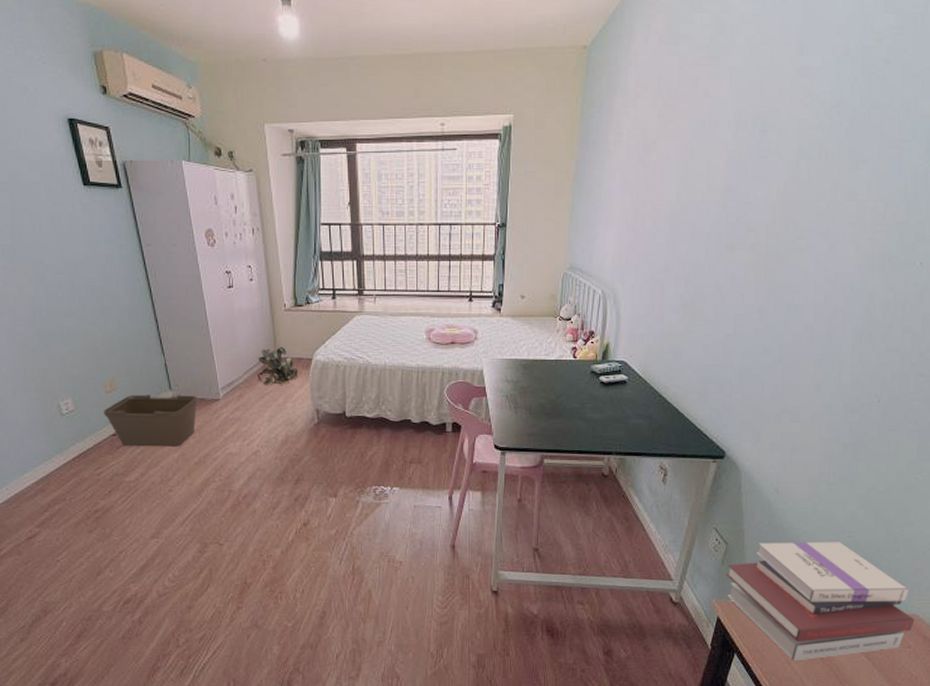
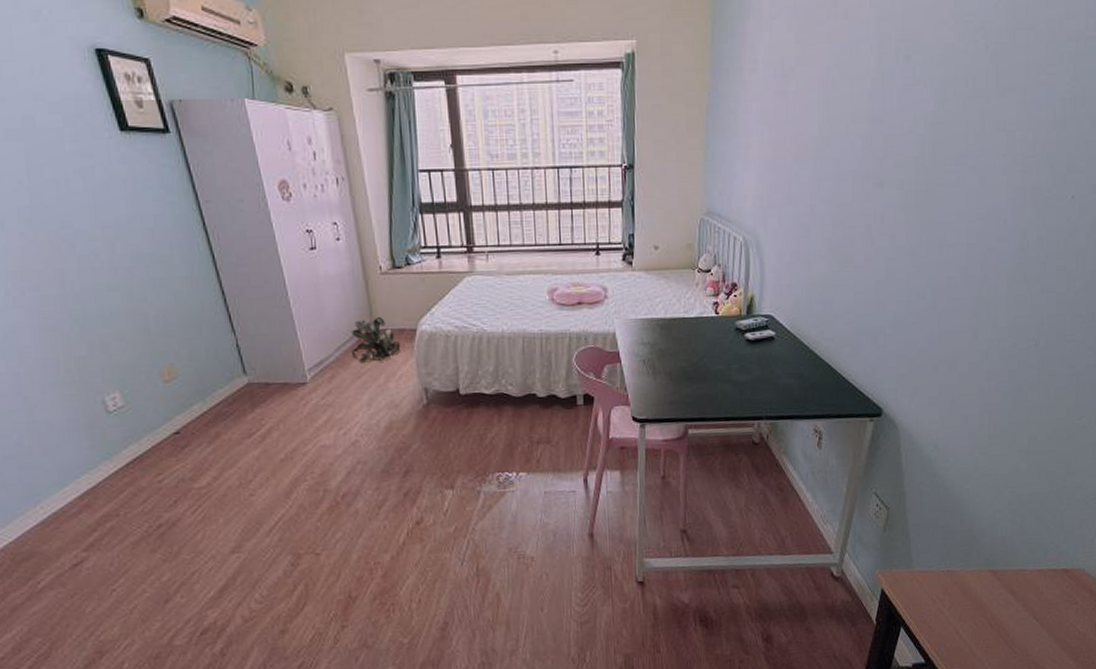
bicycle basket: present [103,394,198,447] -> none [161,379,280,445]
books: present [725,542,915,661] -> none [888,498,1080,630]

